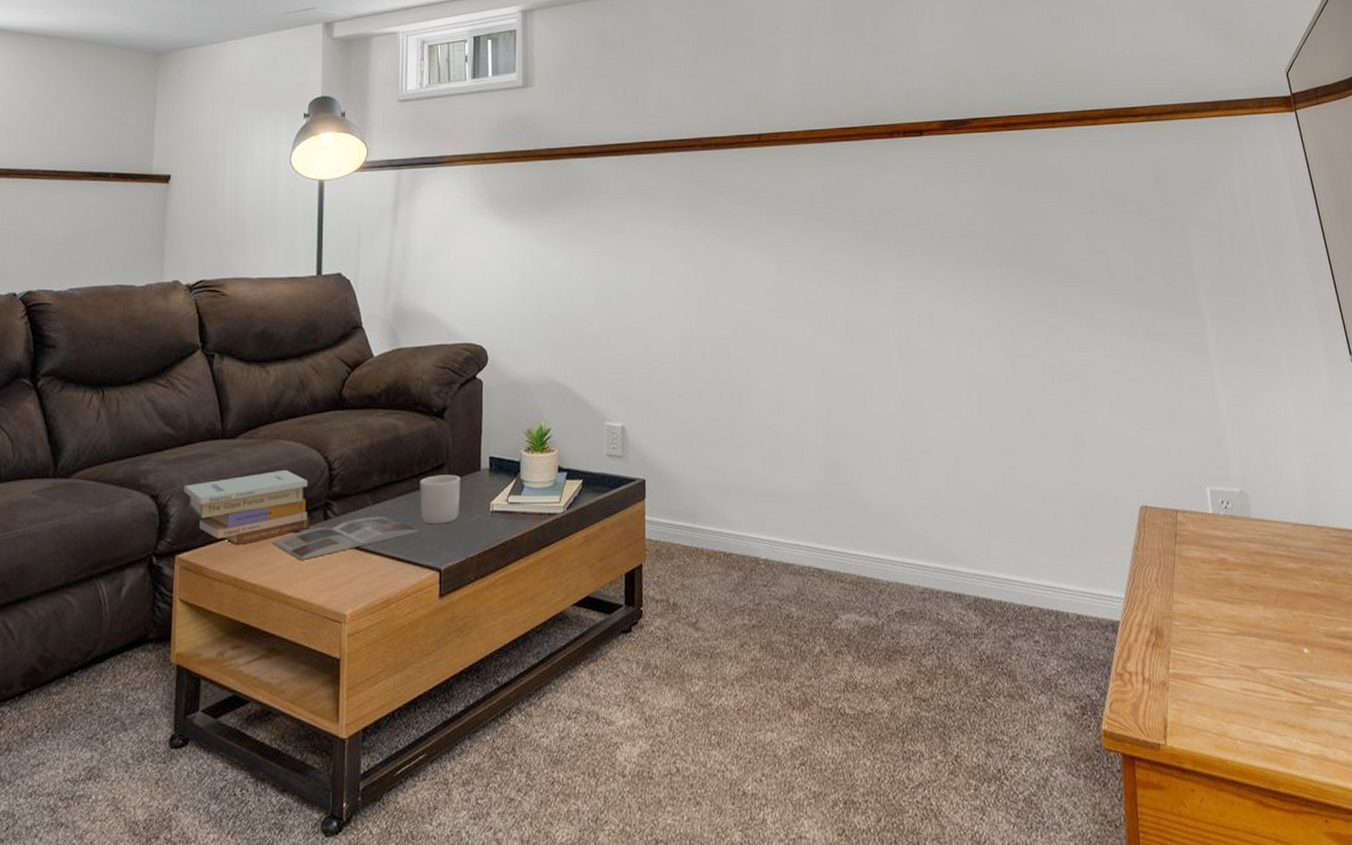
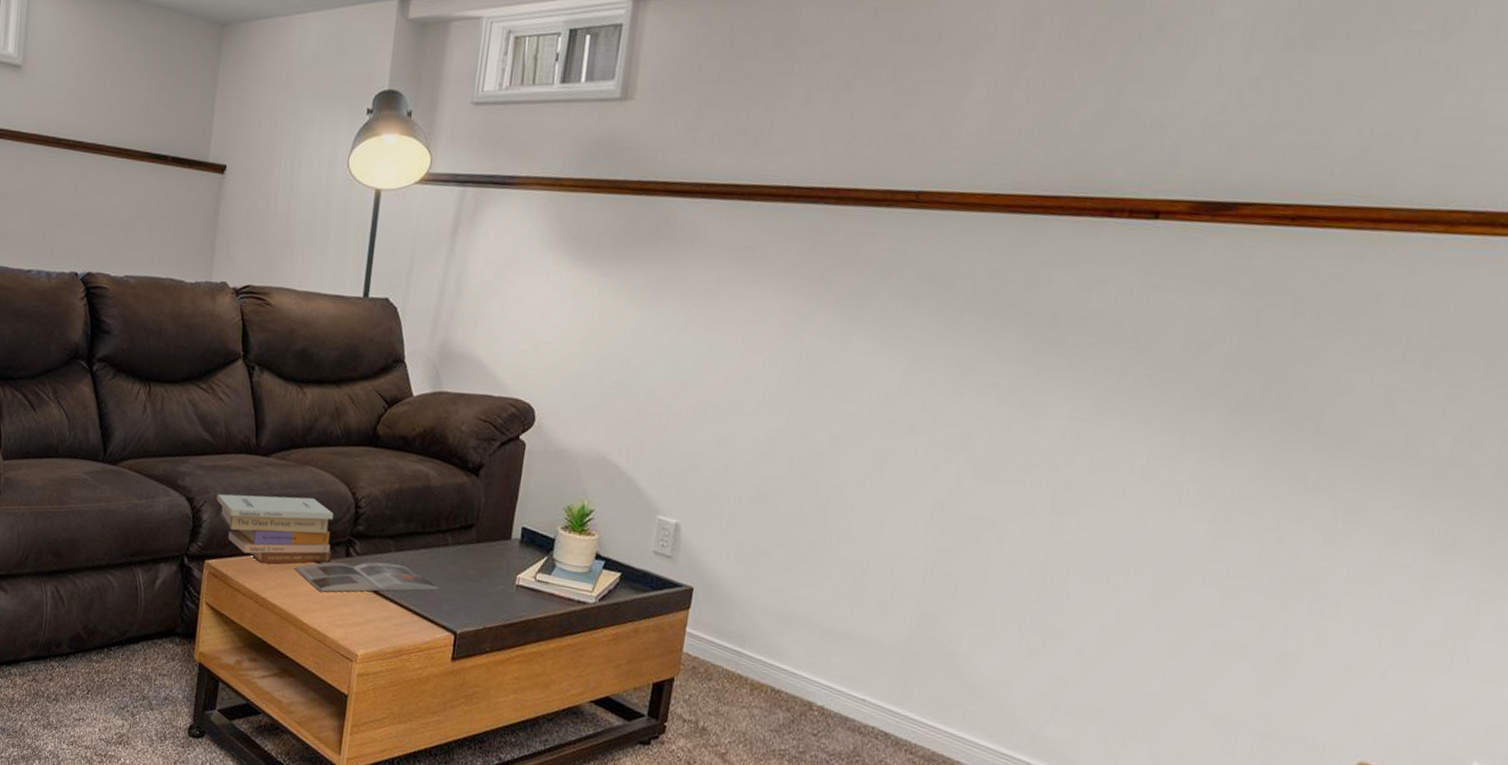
mug: present [420,474,461,525] -> none [442,534,489,588]

